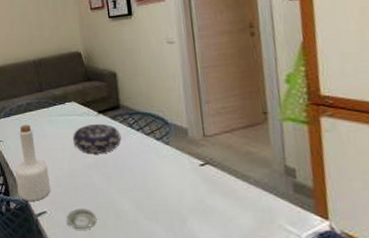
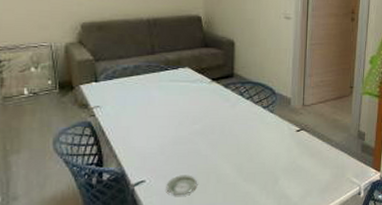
bottle: present [14,124,51,201] -> none [111,89,153,171]
decorative bowl: present [73,123,122,153] -> none [182,91,231,120]

